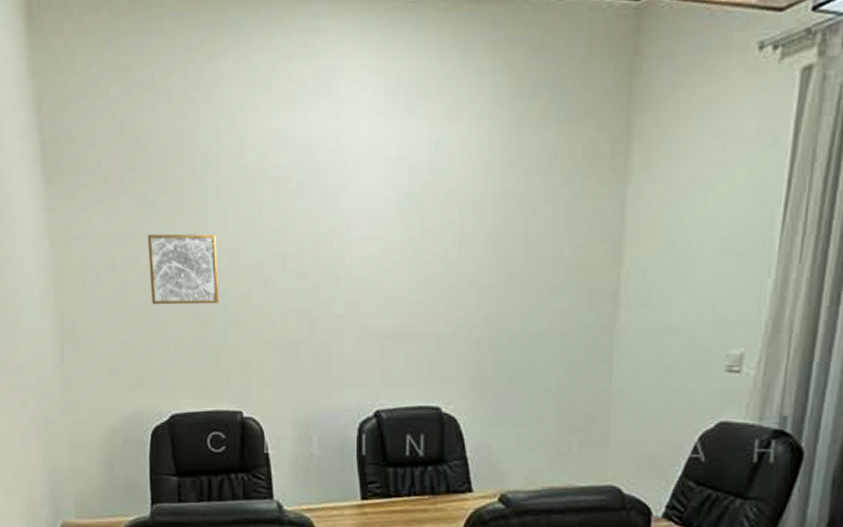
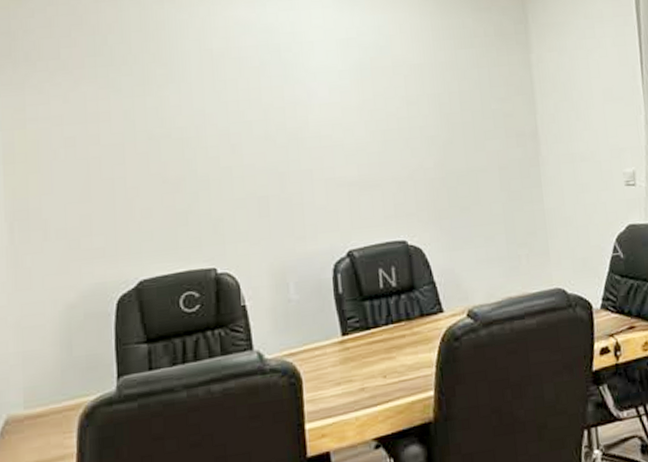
wall art: present [147,233,220,305] -> none [110,108,188,177]

